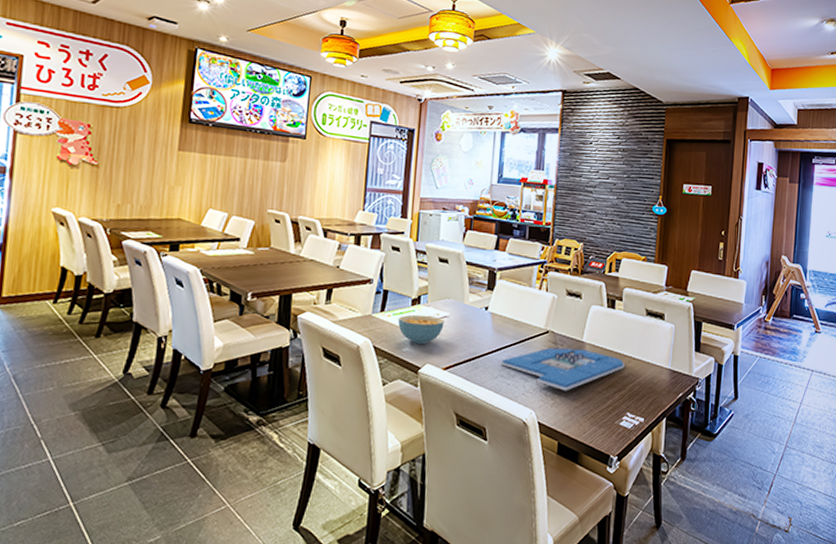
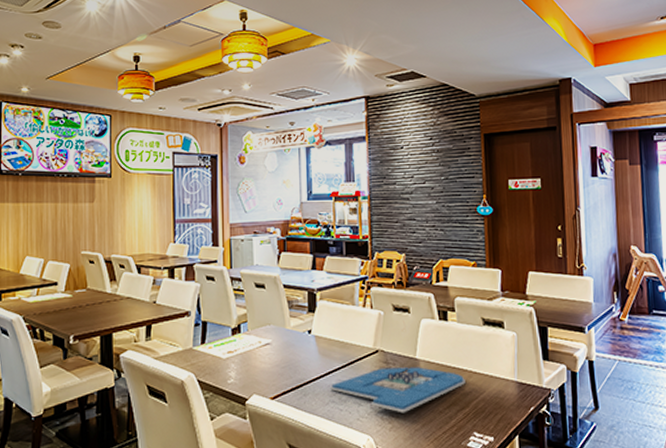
cereal bowl: present [398,314,444,345] -> none [219,344,267,375]

